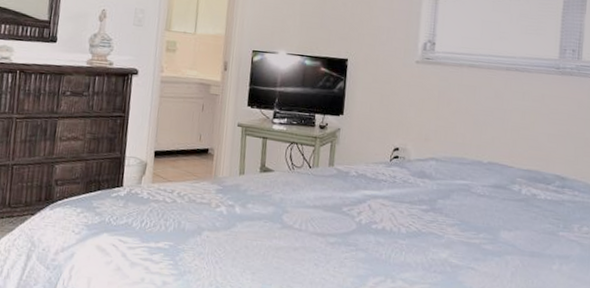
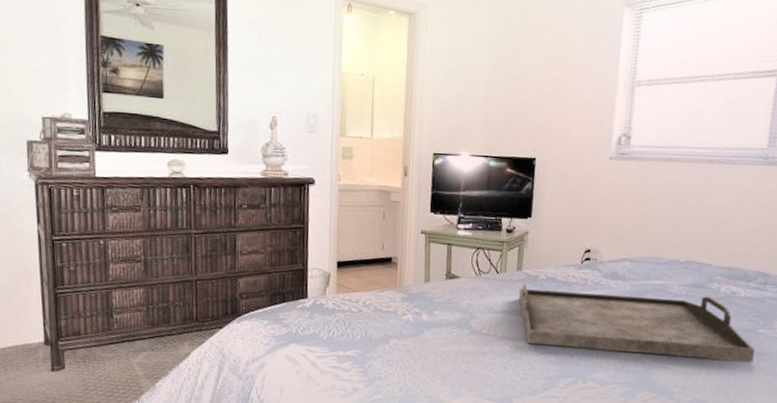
serving tray: none [330,179,556,265] -> present [518,284,755,362]

